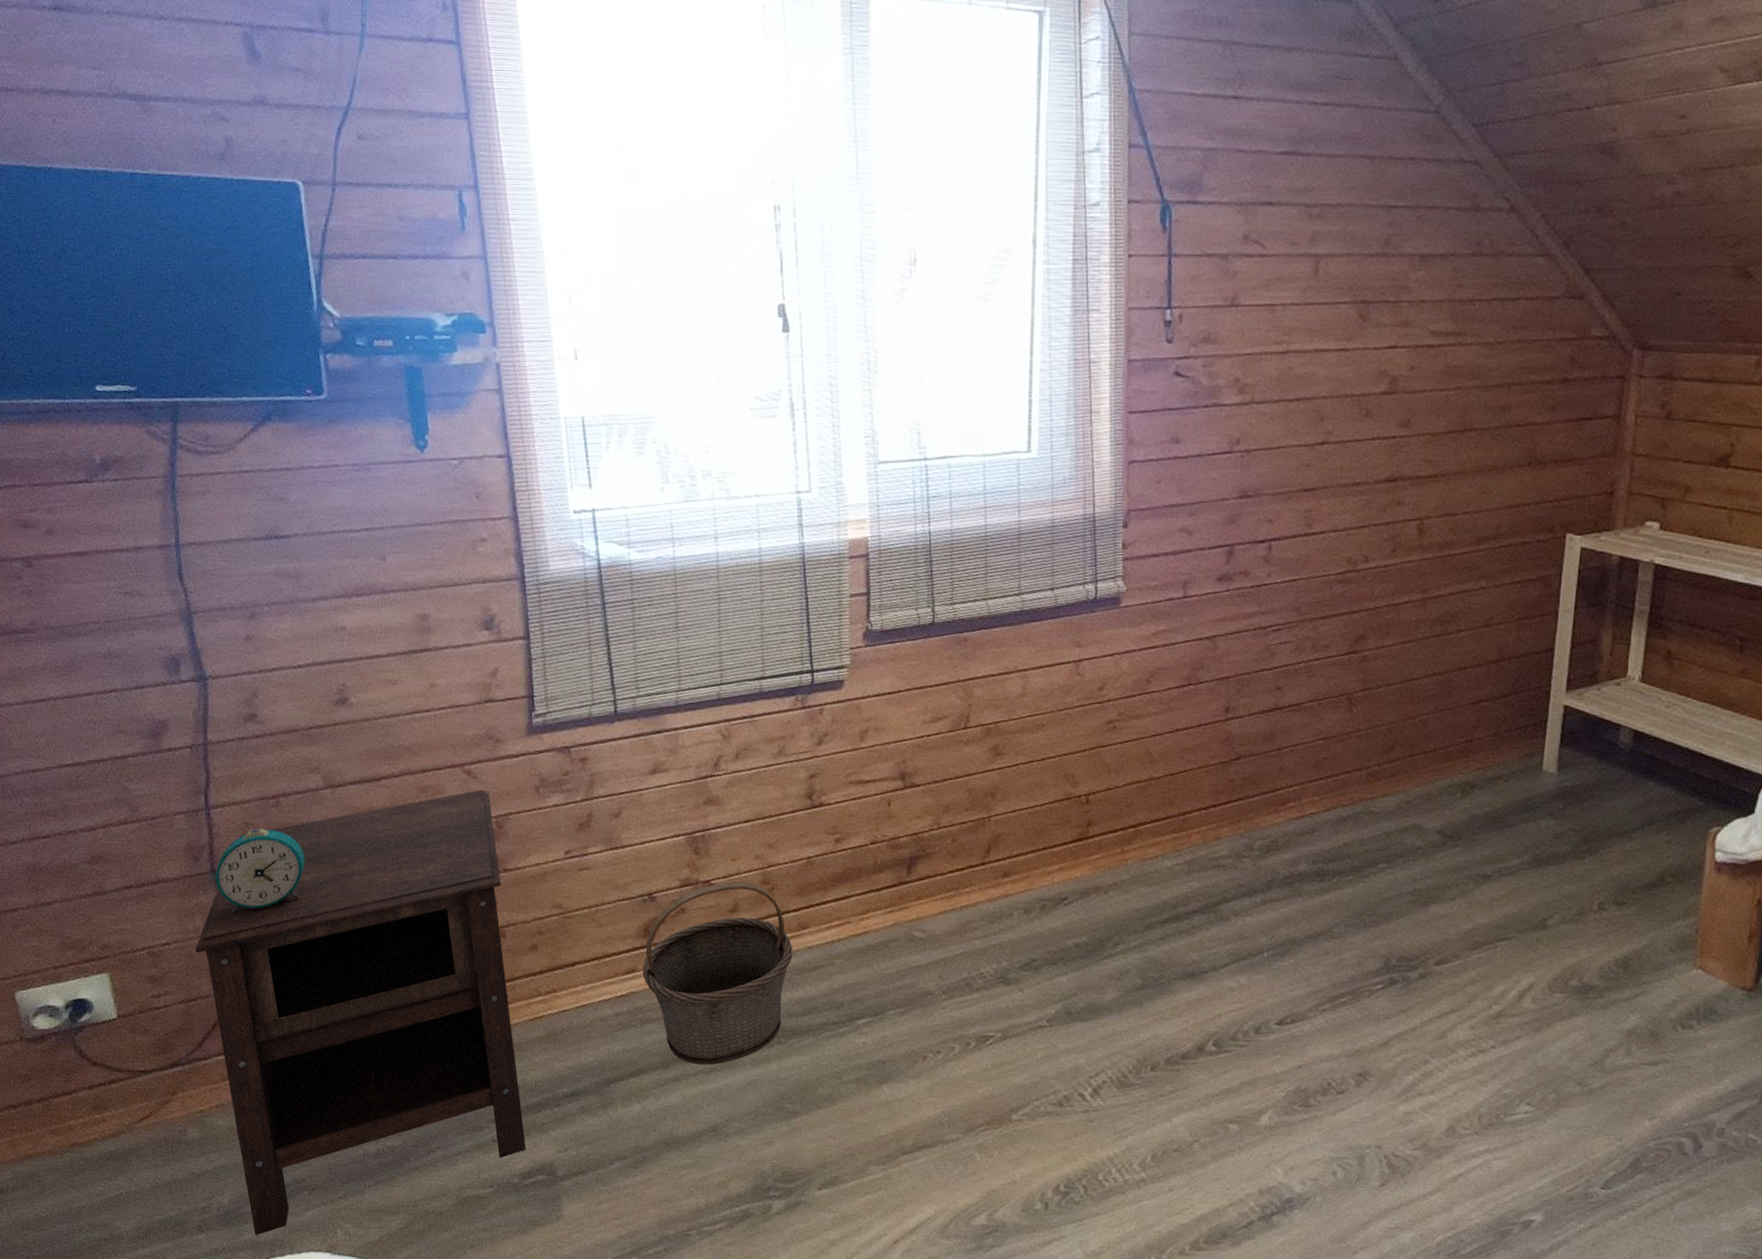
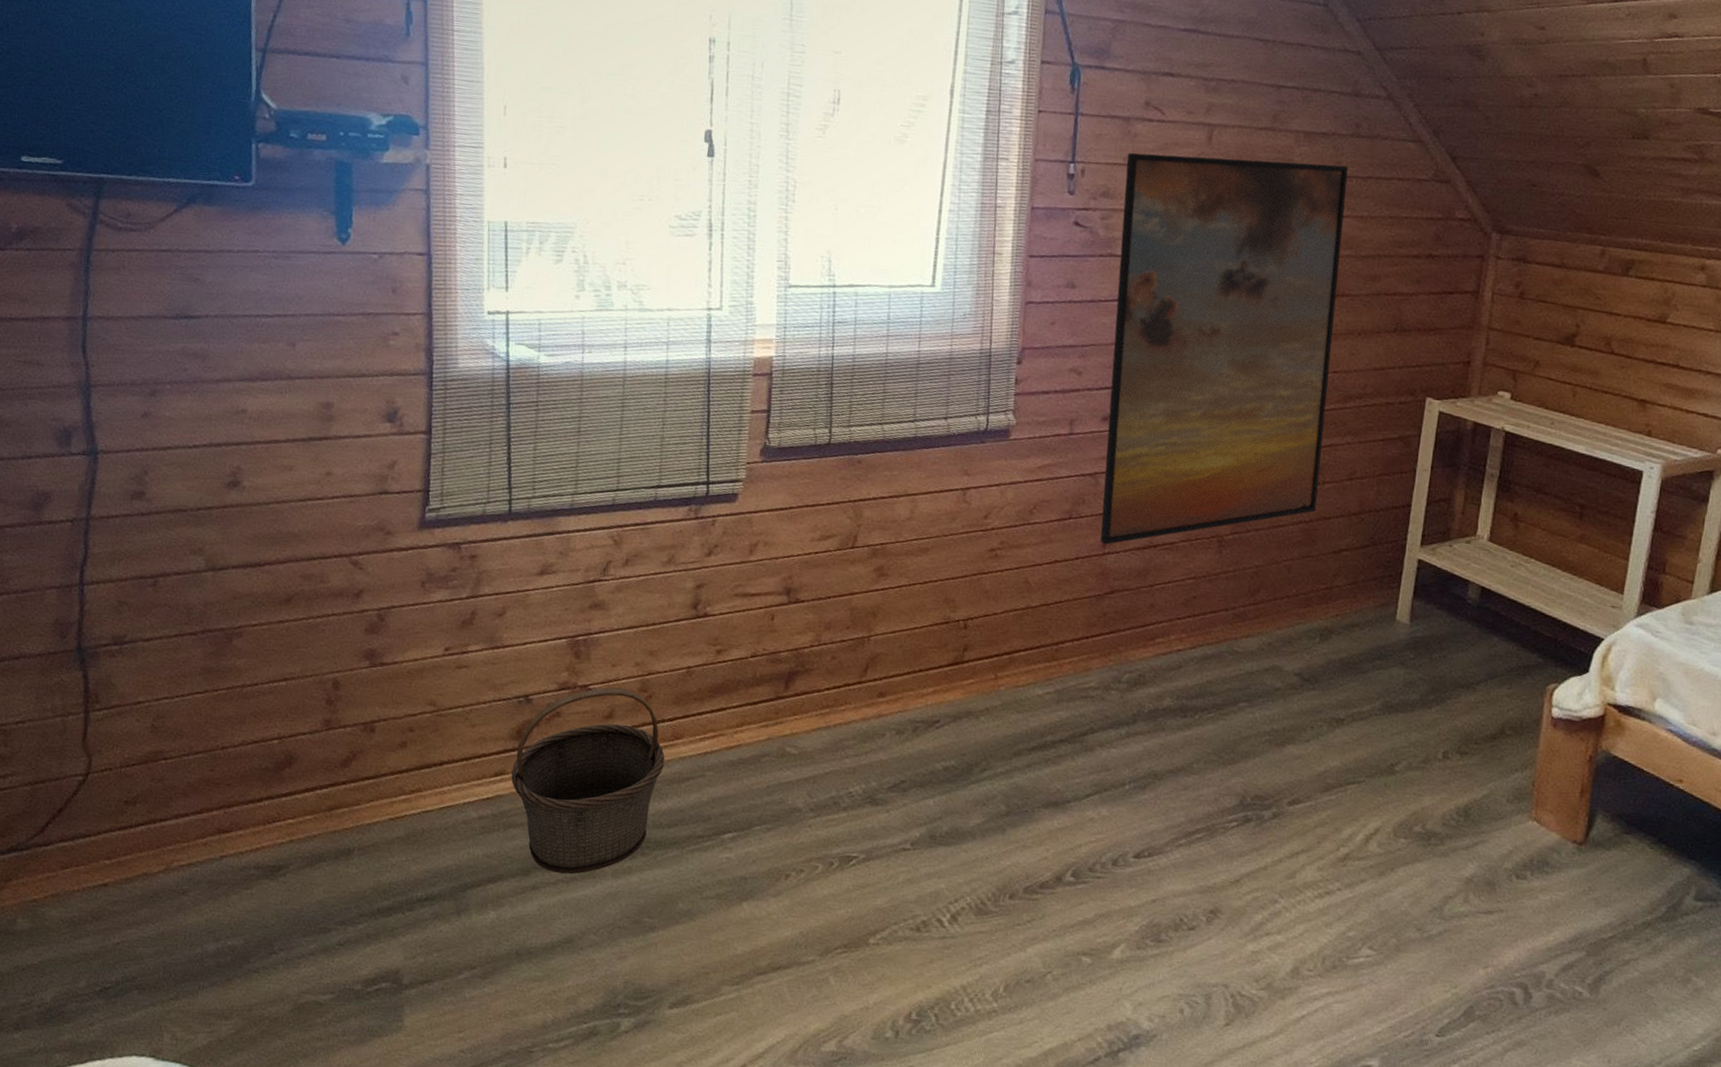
nightstand: present [195,789,527,1235] -> none [50,581,377,1036]
alarm clock: present [215,828,305,913] -> none [80,607,178,694]
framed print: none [1222,288,1471,710] -> present [1100,152,1348,545]

